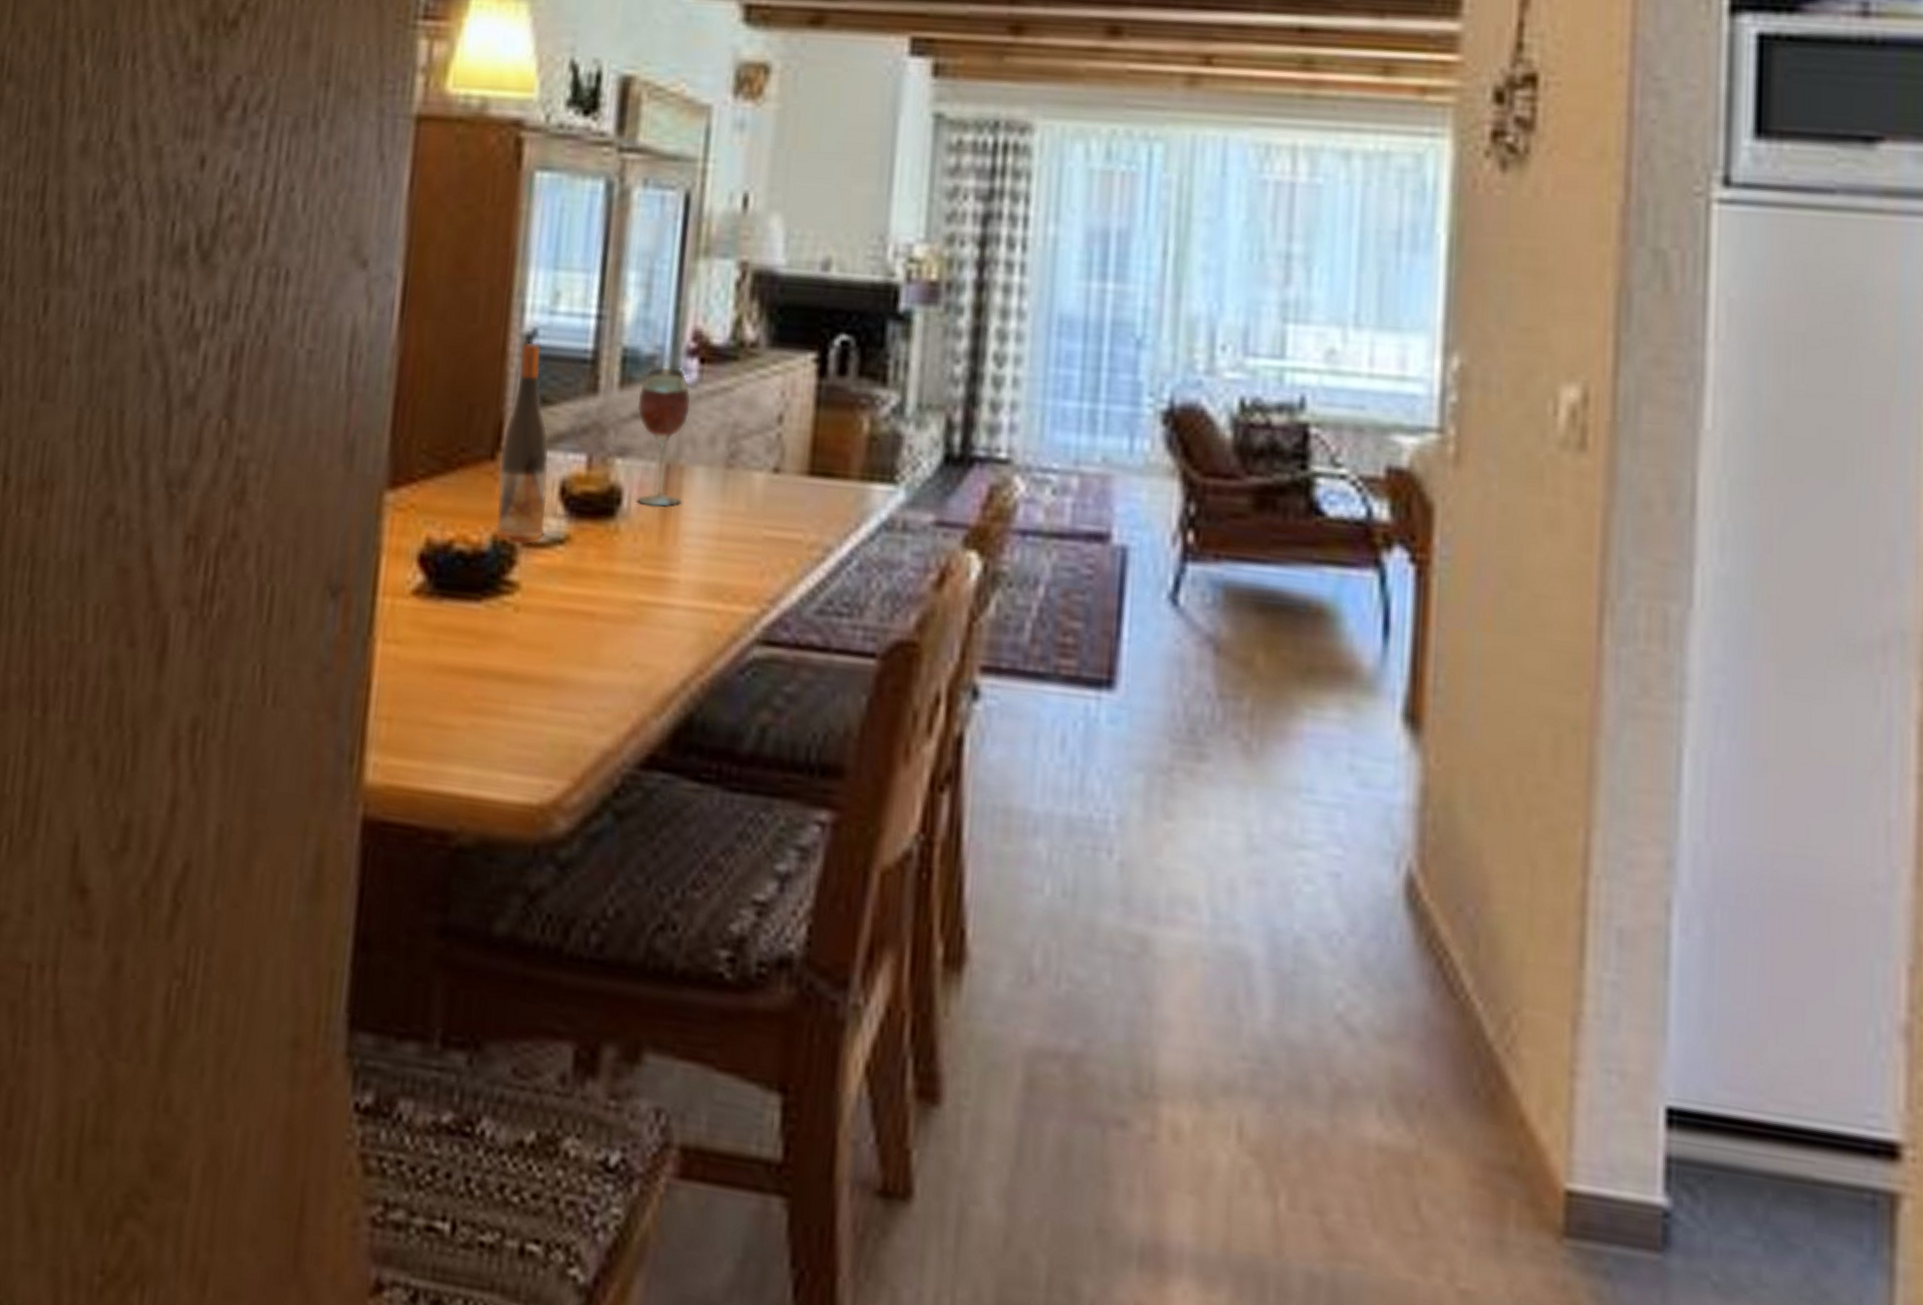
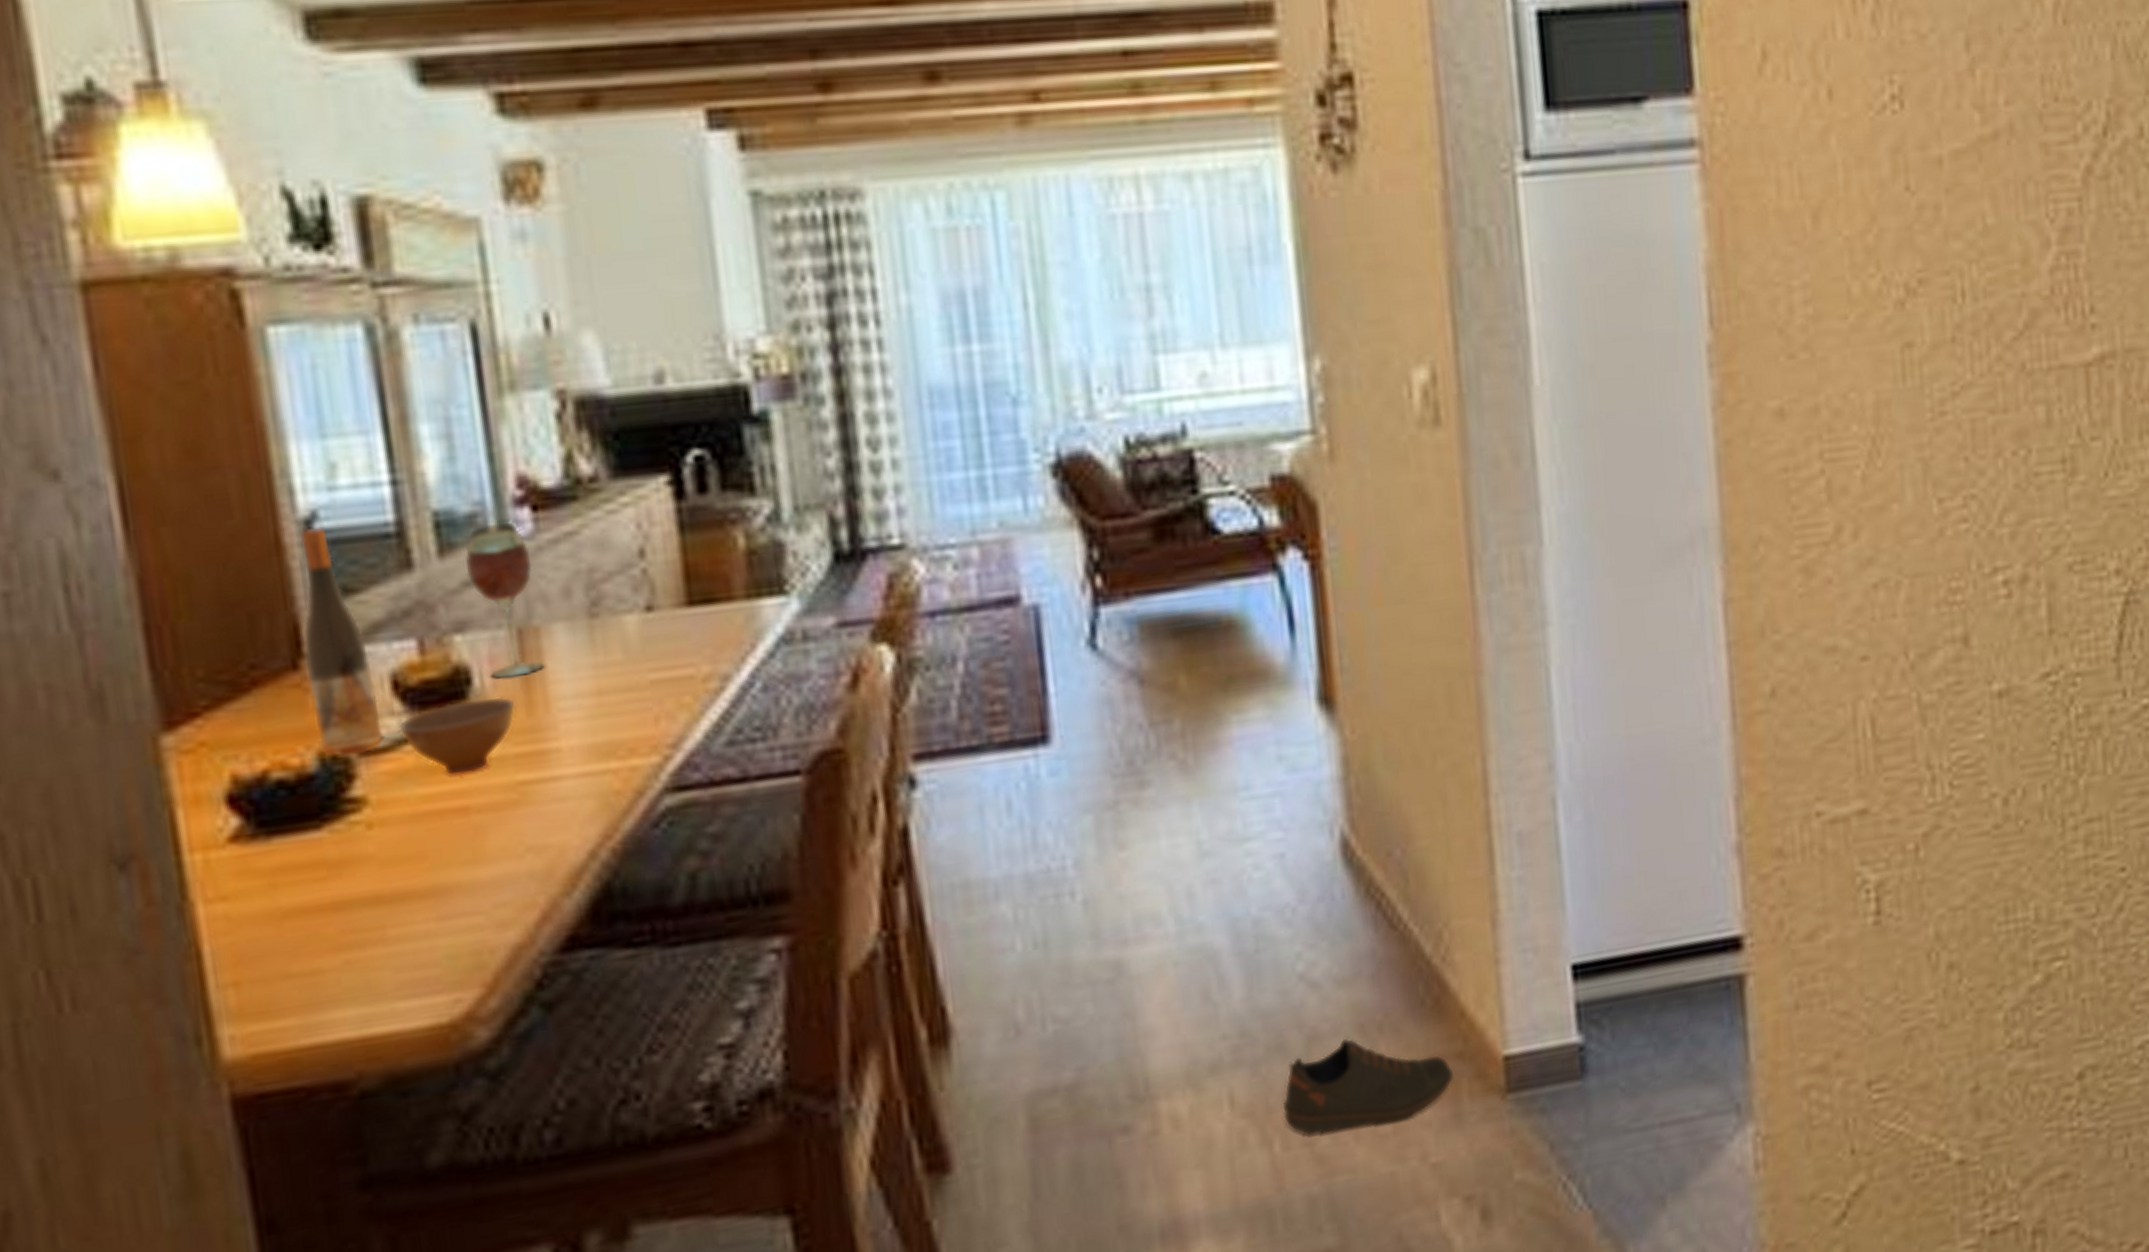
bowl: none [556,517,651,583] -> present [398,696,516,774]
shoe: none [1295,1104,1501,1224] -> present [1283,1038,1453,1135]

